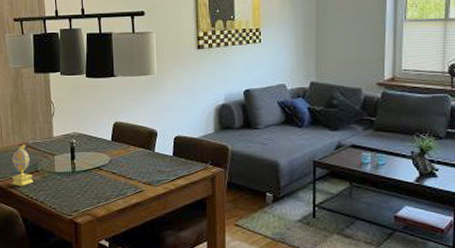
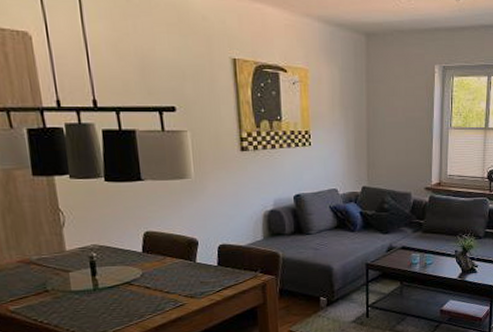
decorative egg: present [12,144,33,186] -> none [9,261,42,310]

